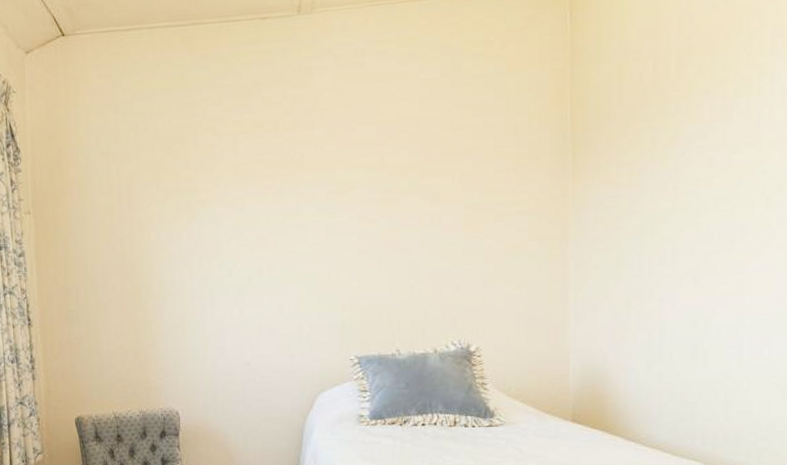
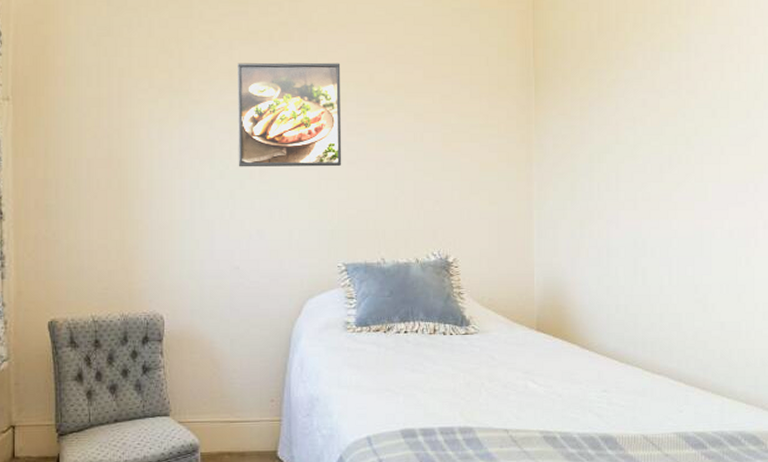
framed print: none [242,148,353,264] -> present [238,62,342,167]

